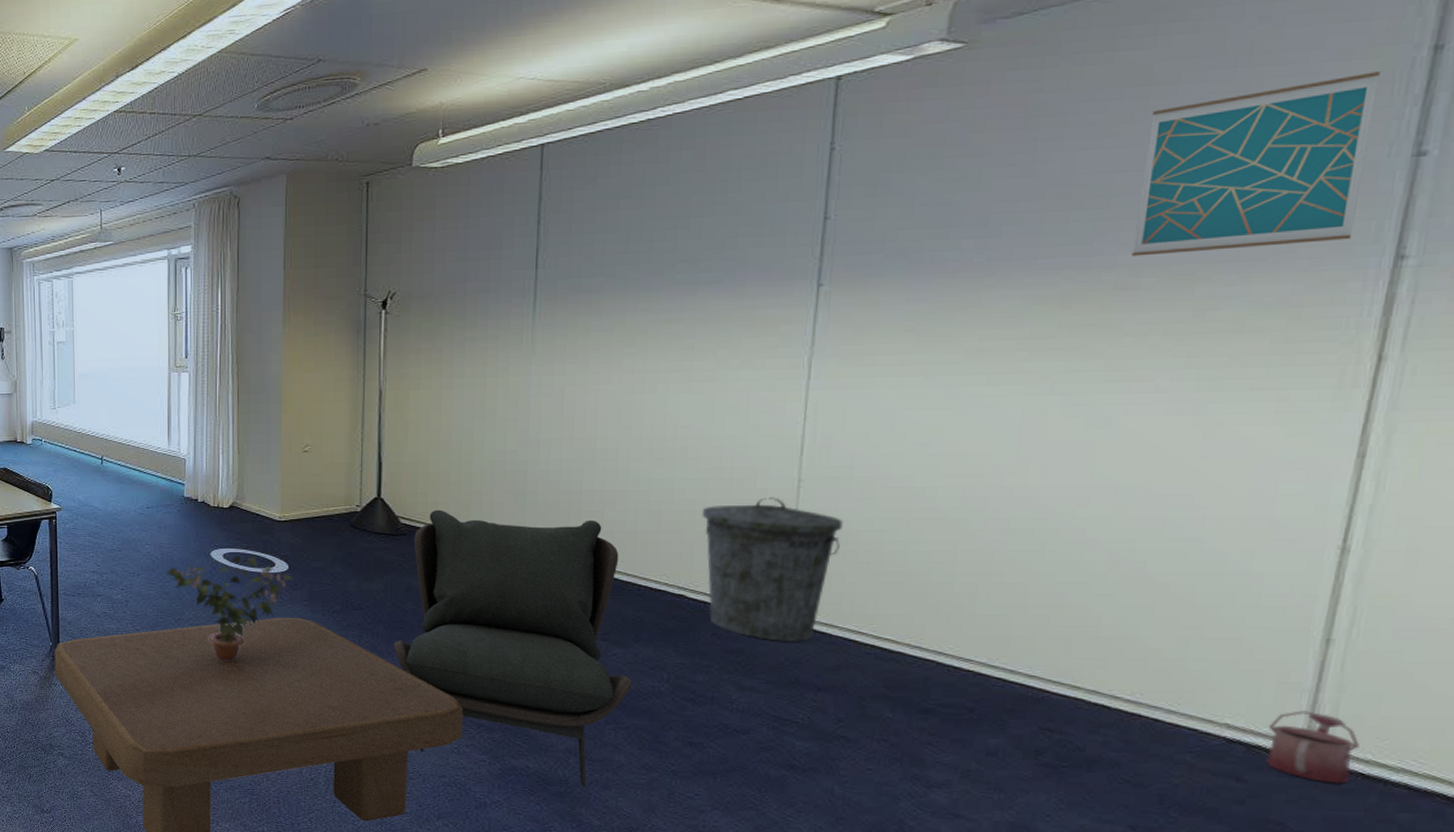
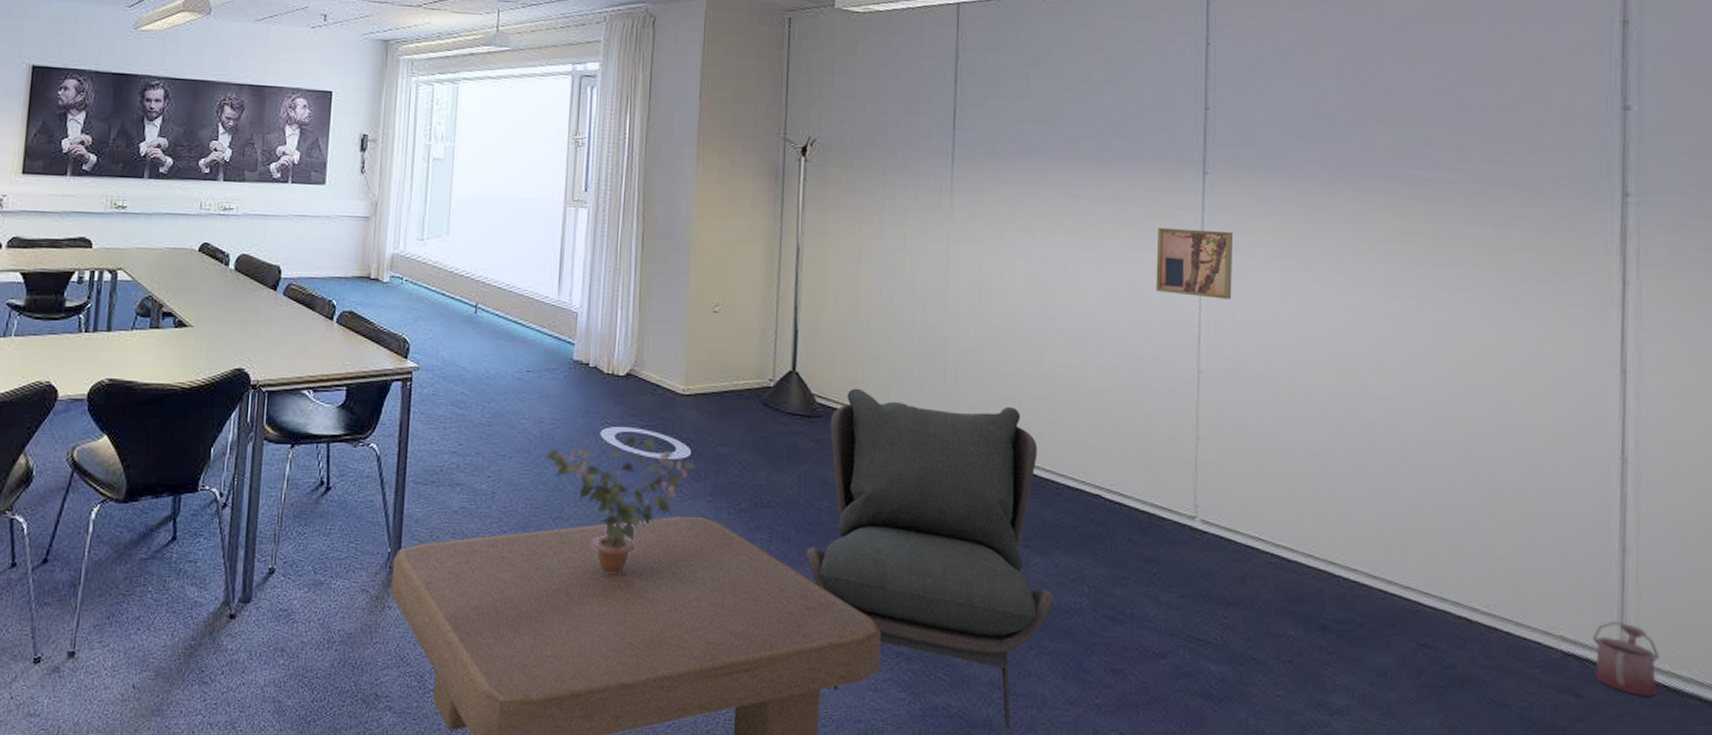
trash can: present [701,497,843,643] -> none [1113,389,1239,551]
wall art: none [754,342,850,409] -> present [1156,227,1234,299]
wall art: present [1131,71,1382,257] -> none [1443,35,1593,176]

